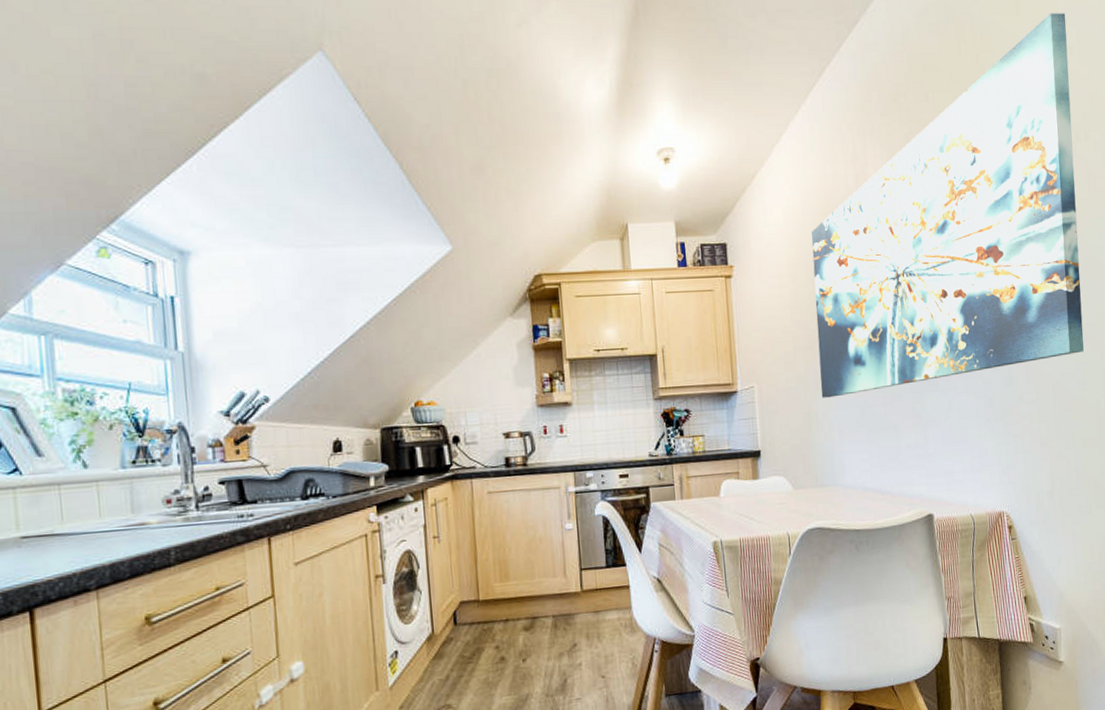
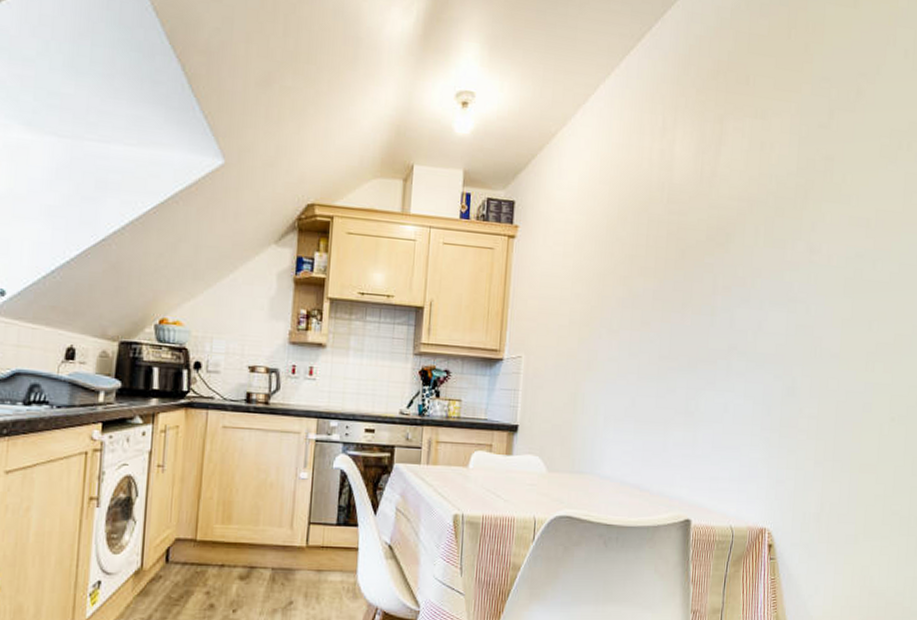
wall art: present [811,13,1084,398] -> none [591,11,906,381]

